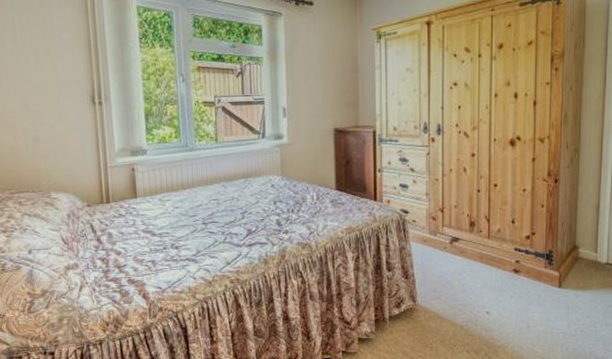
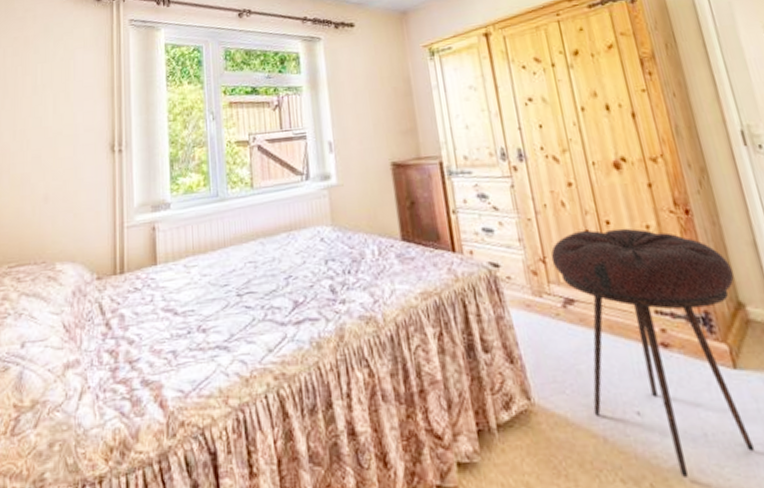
stool: none [448,190,577,351] -> present [551,228,755,479]

